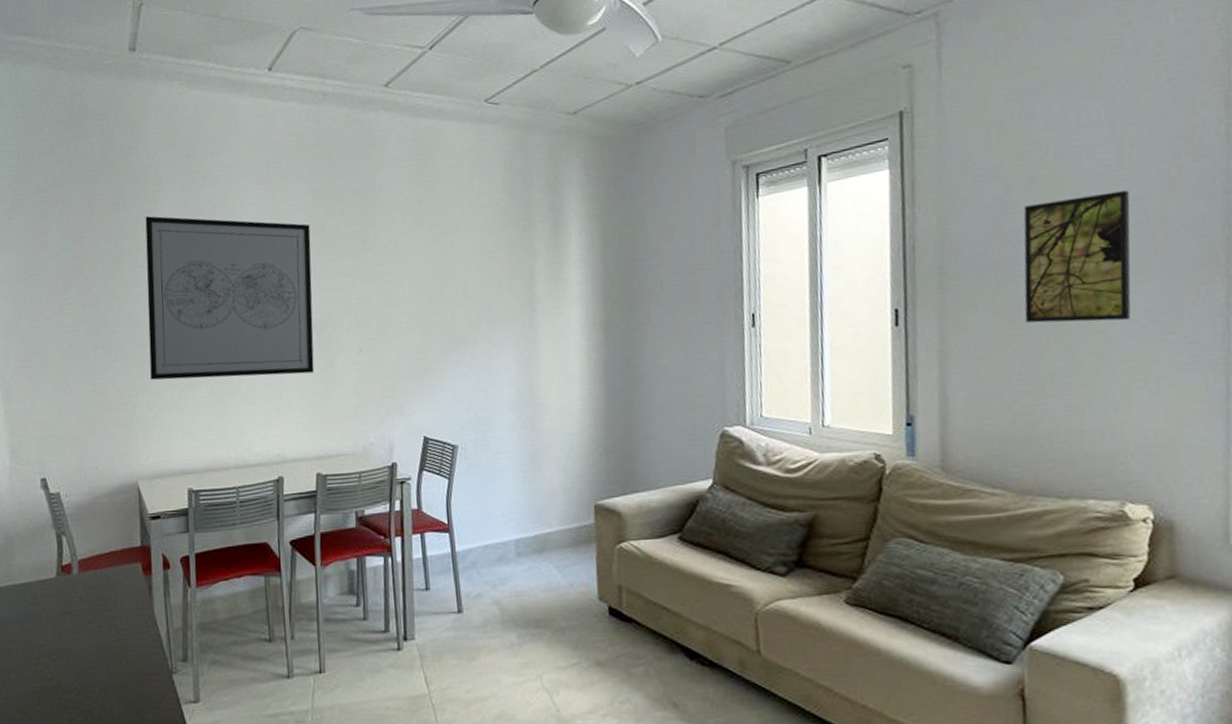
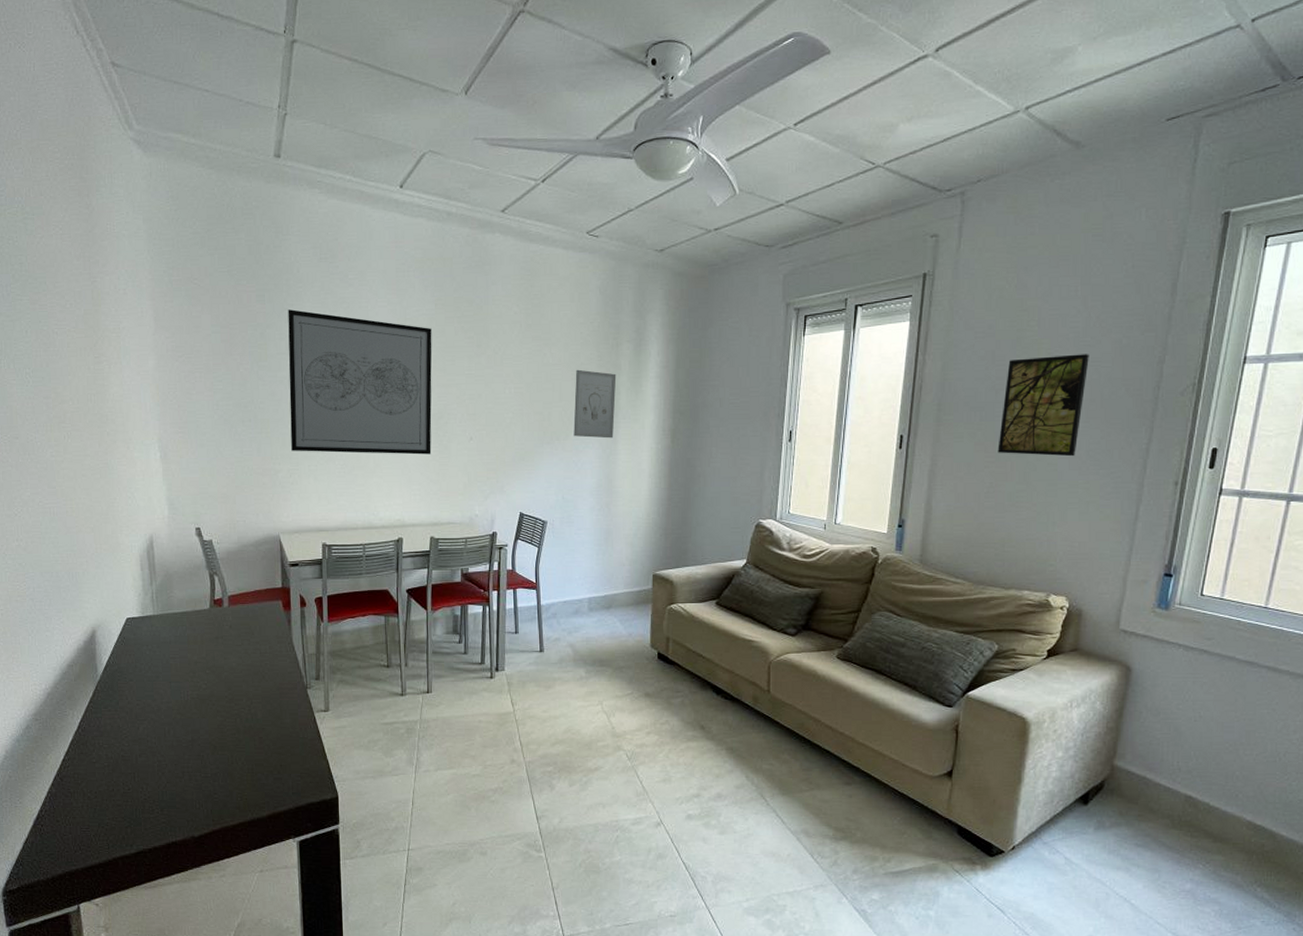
wall art: none [481,258,533,340] -> present [573,369,617,439]

